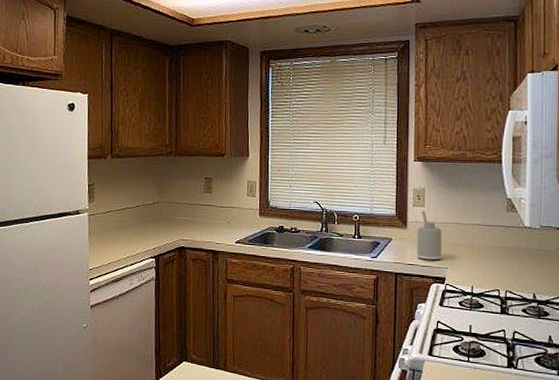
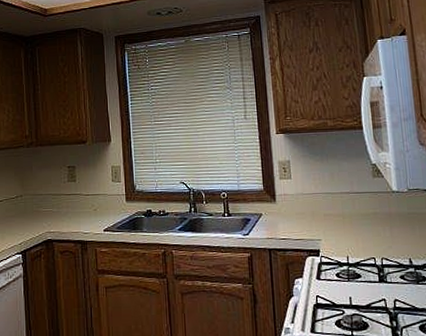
soap dispenser: present [416,210,442,260] -> none [286,182,314,233]

